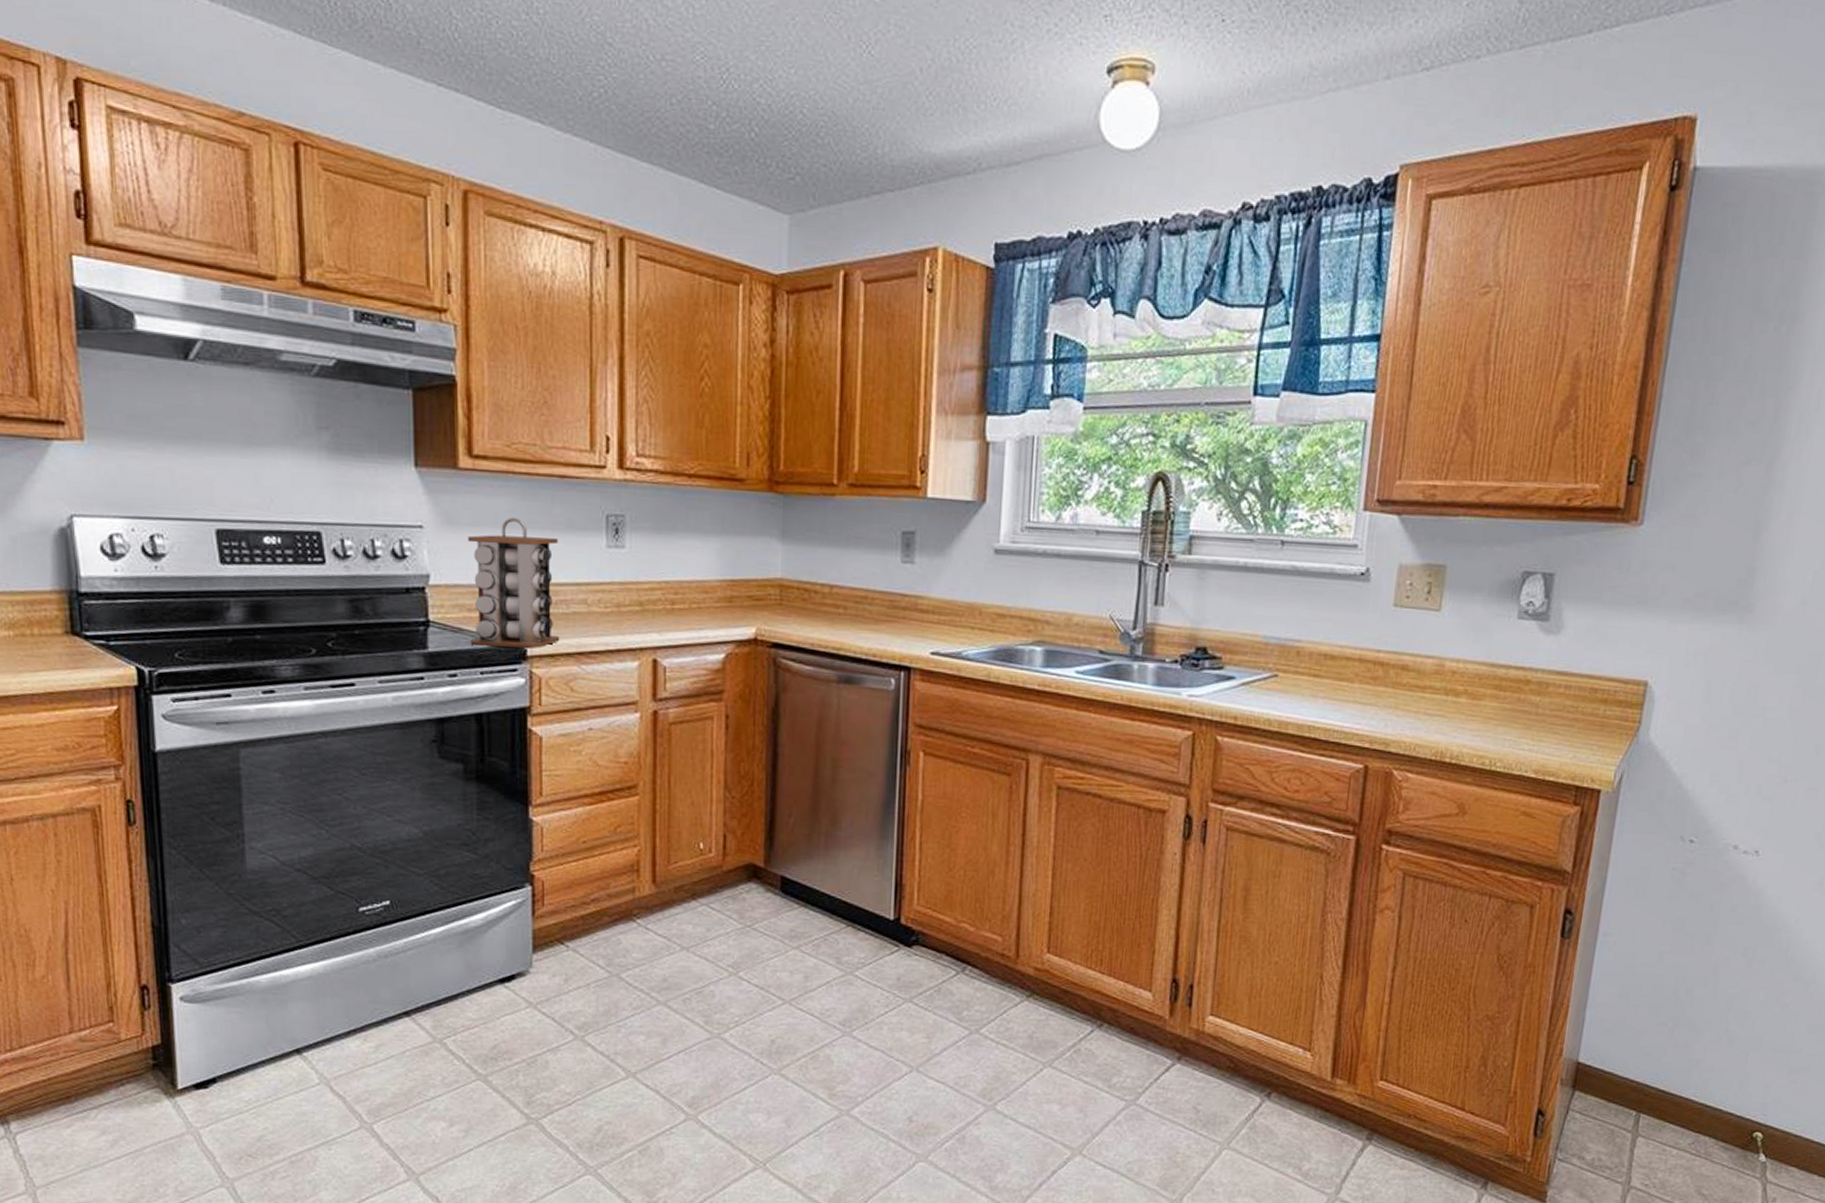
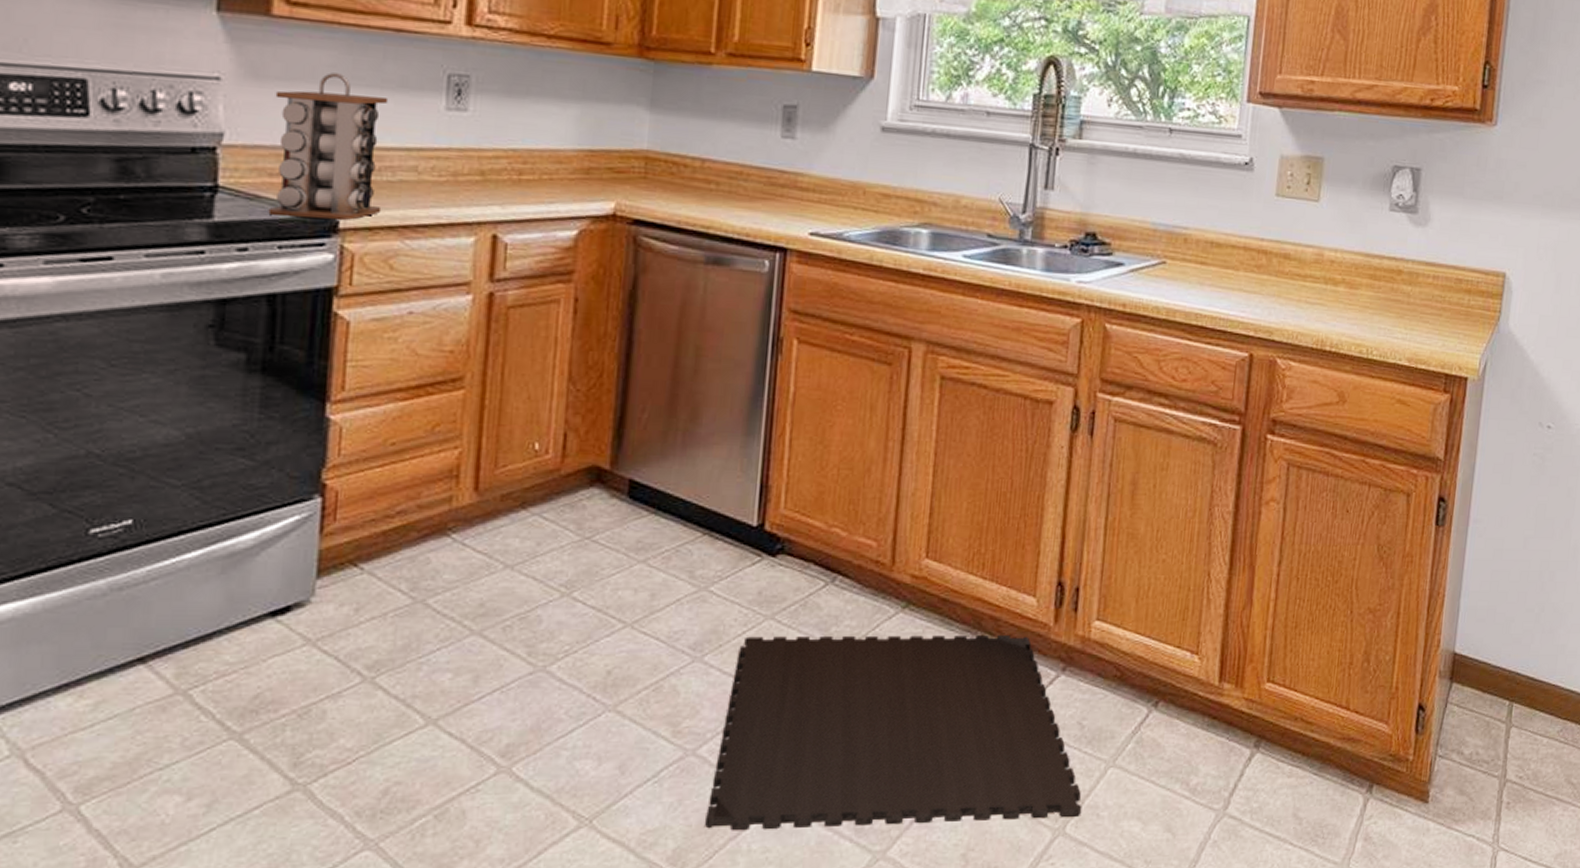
floor mat: none [860,1016,1198,1190] -> present [705,634,1082,830]

